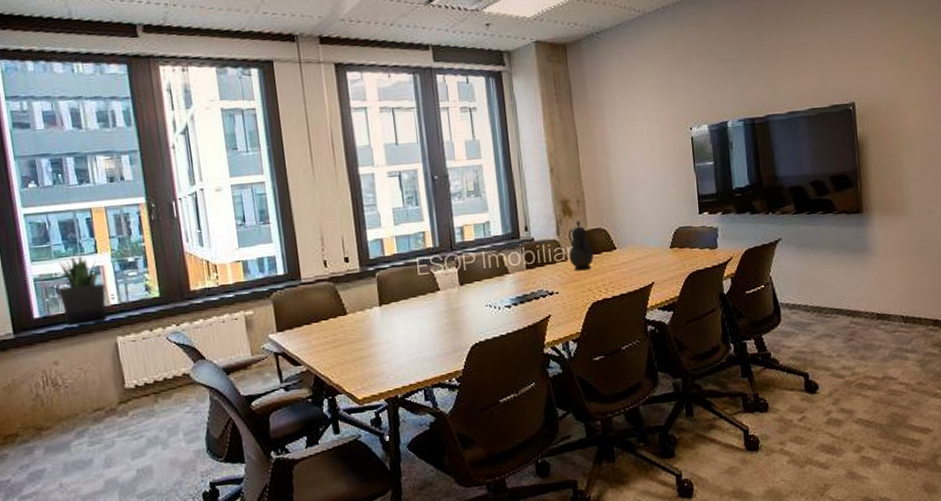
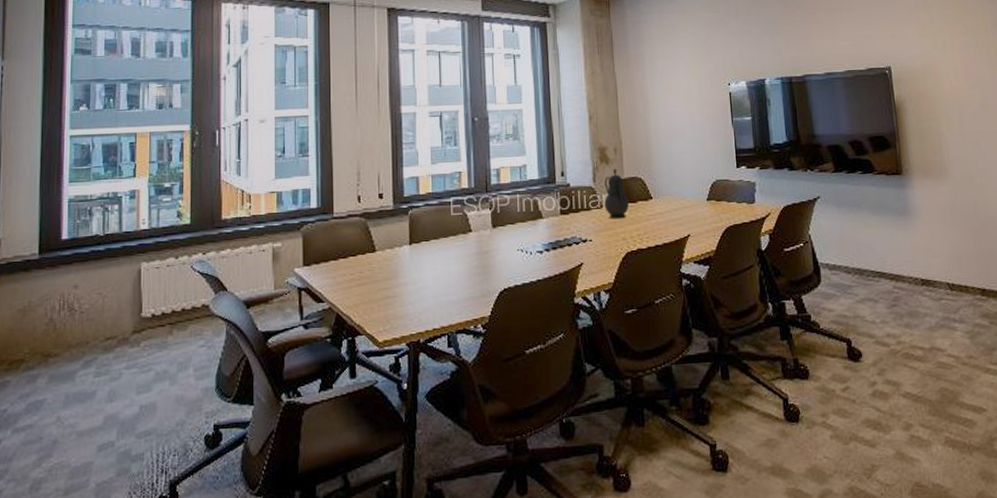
planter: present [57,254,108,327] -> none [90,177,139,250]

